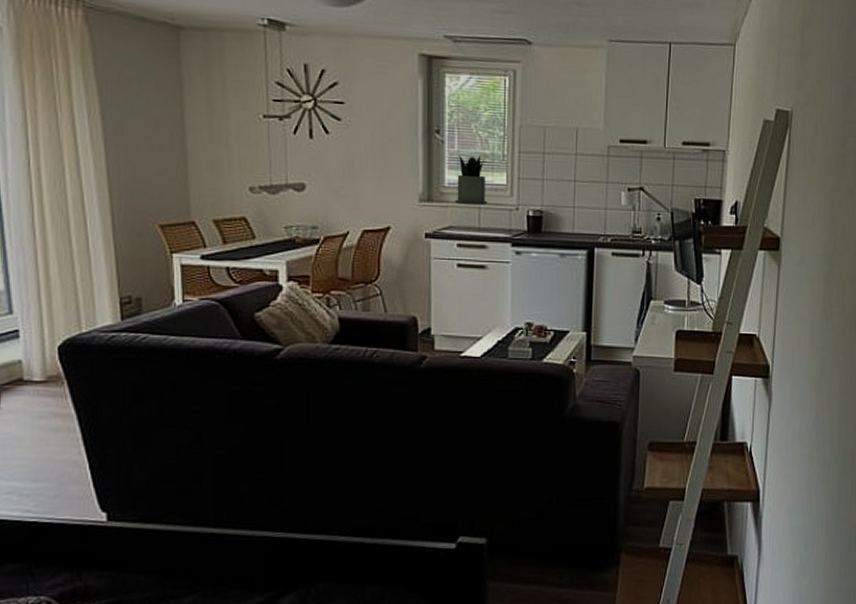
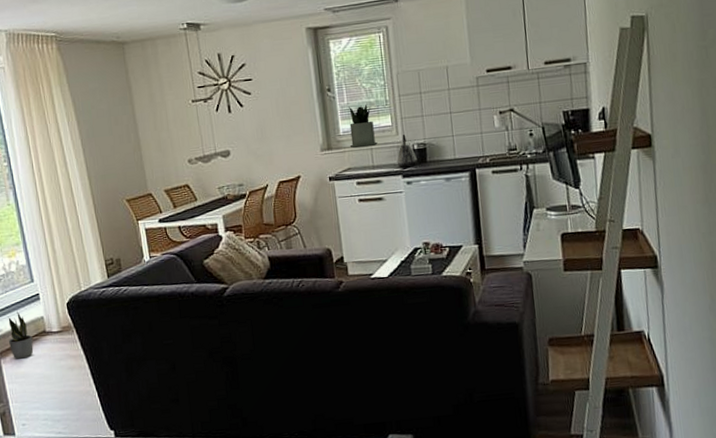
kettle: none [507,197,532,236] -> present [396,135,418,168]

